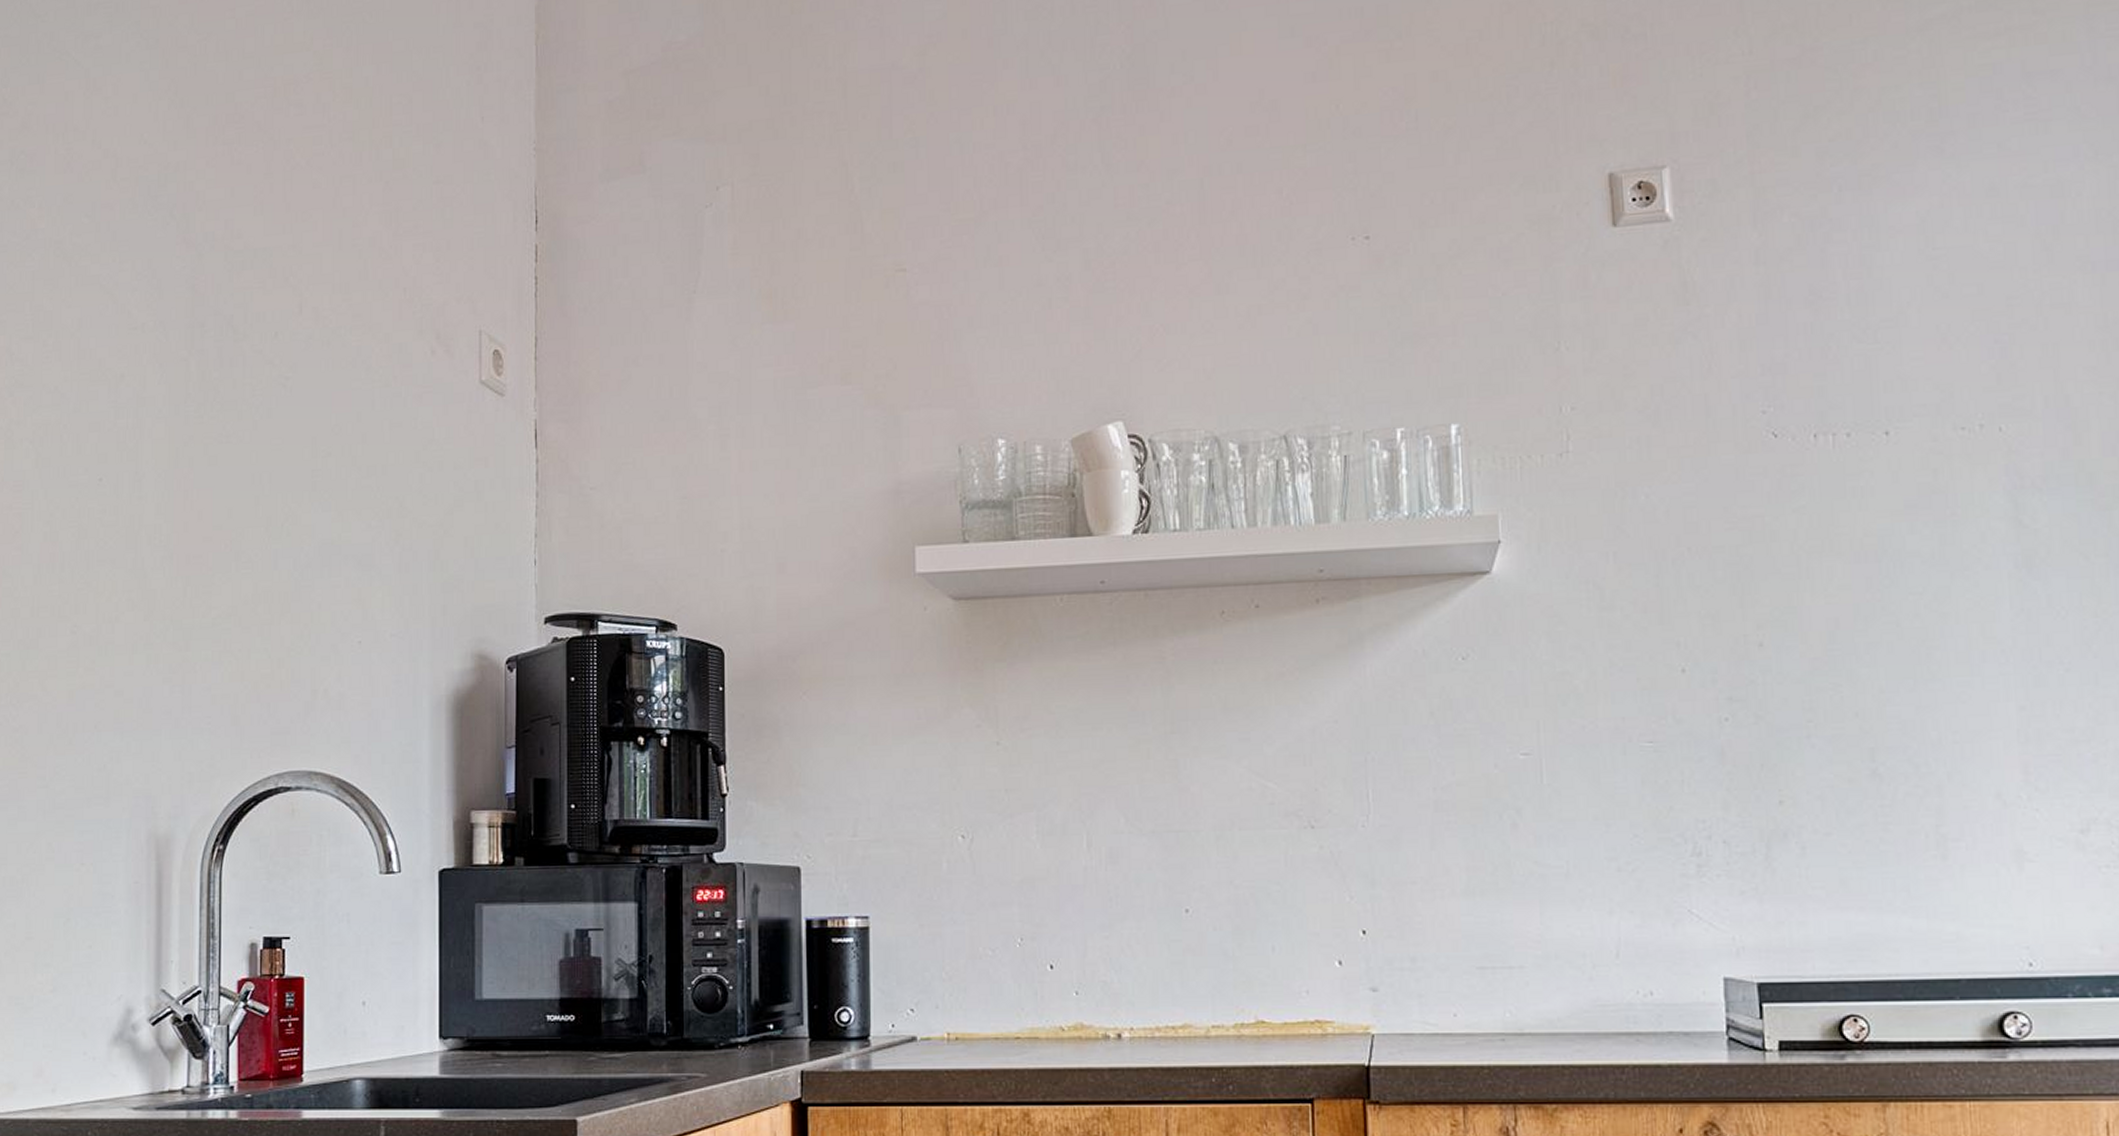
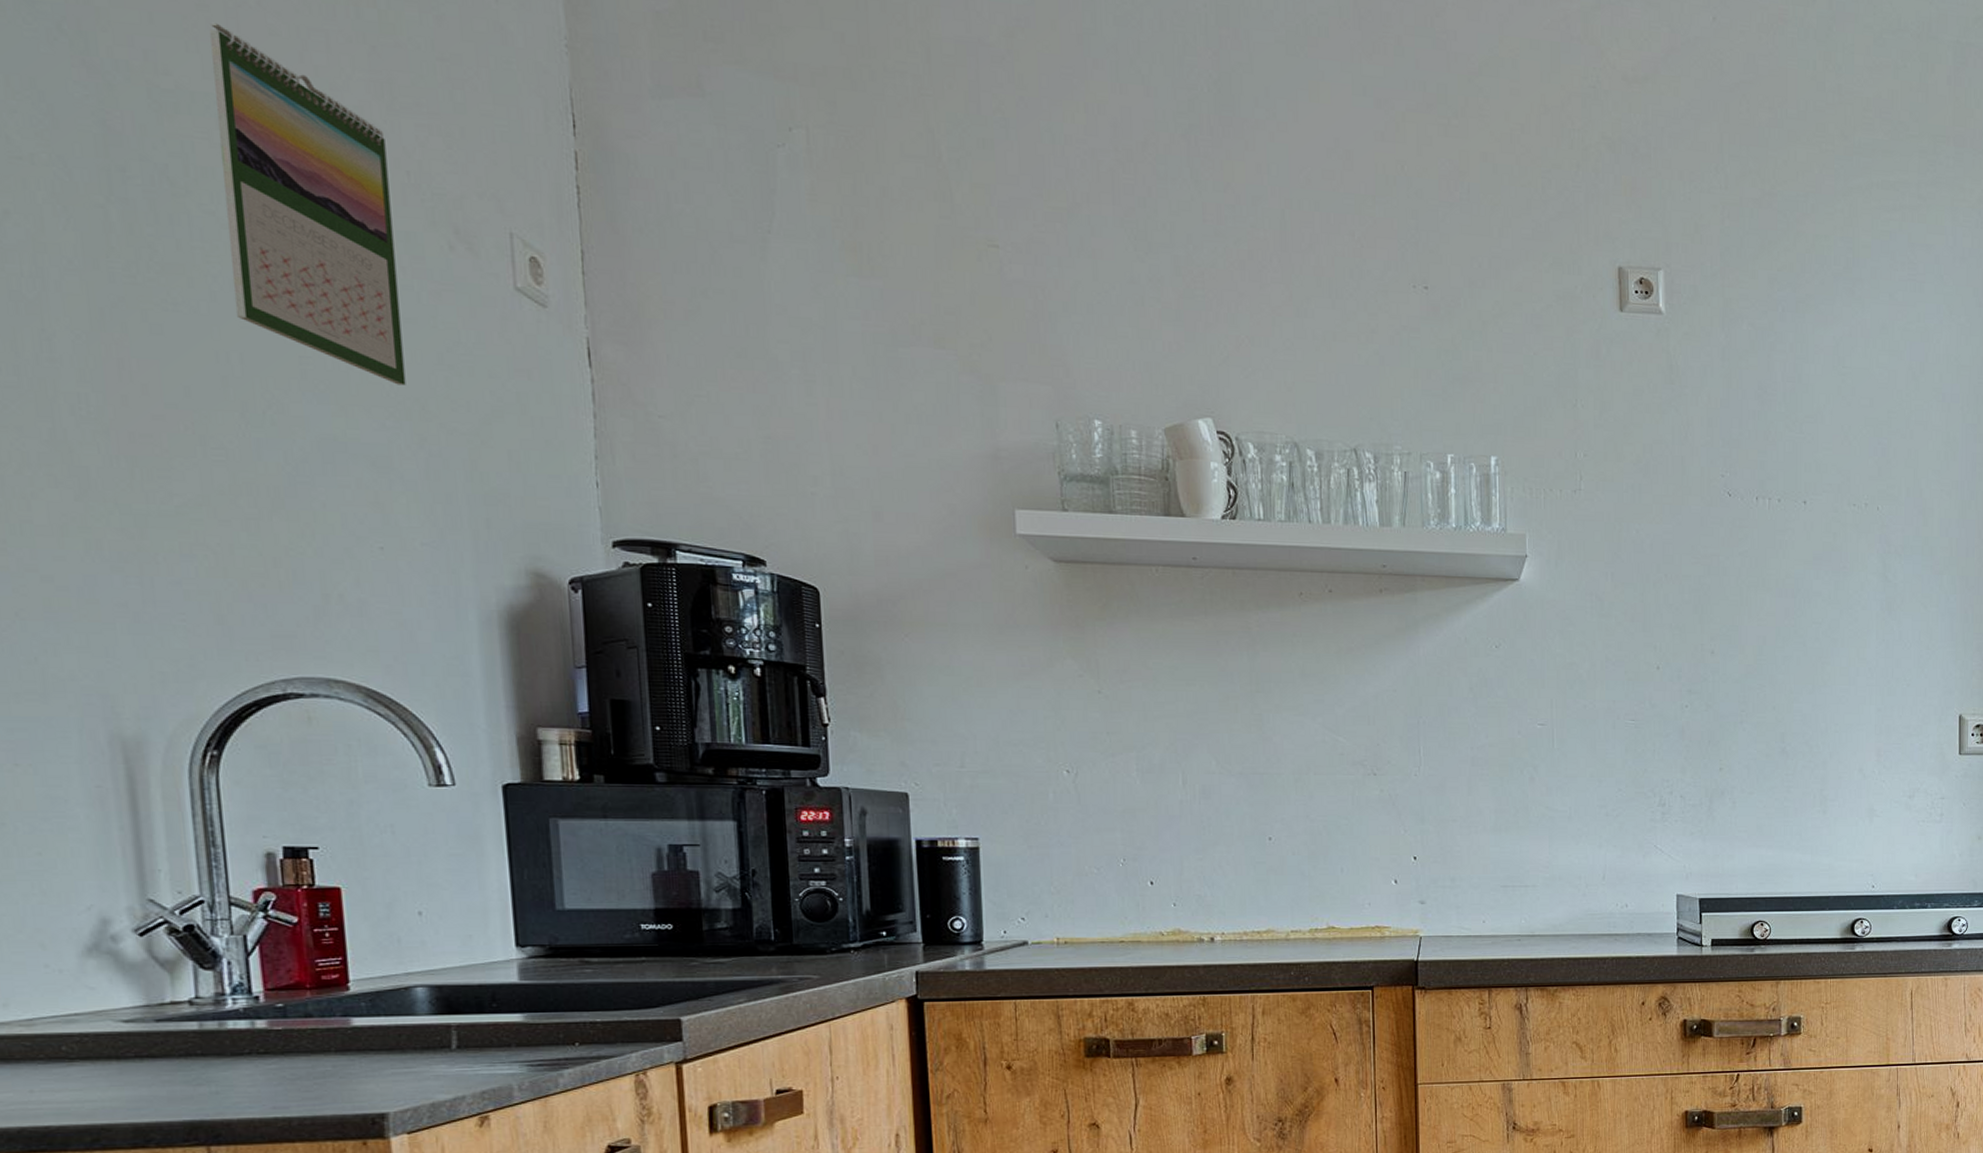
calendar: none [269,186,390,486] -> present [209,22,406,386]

